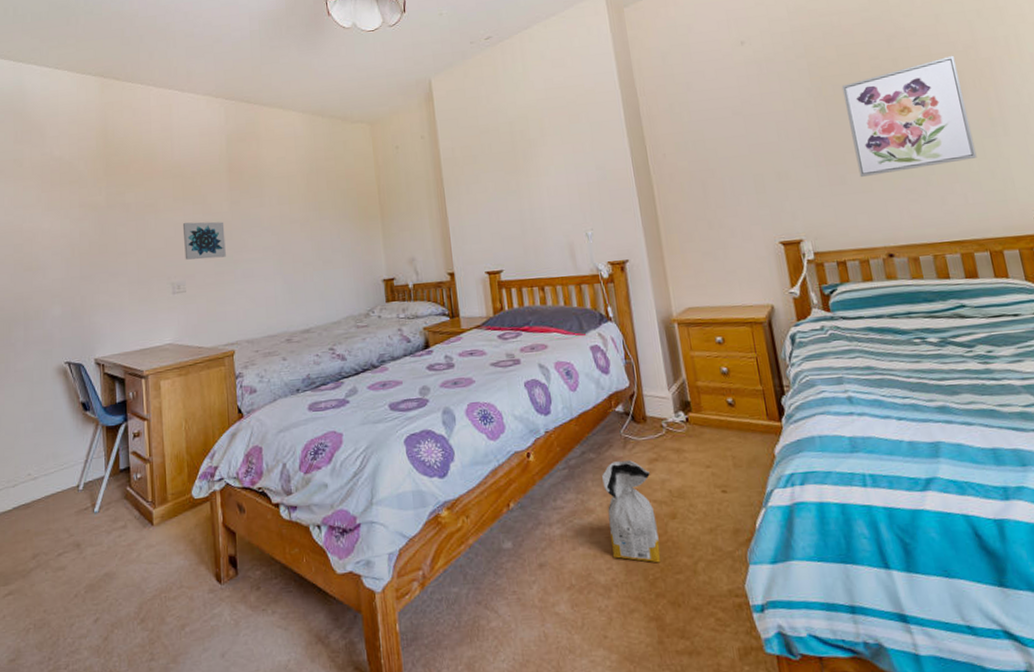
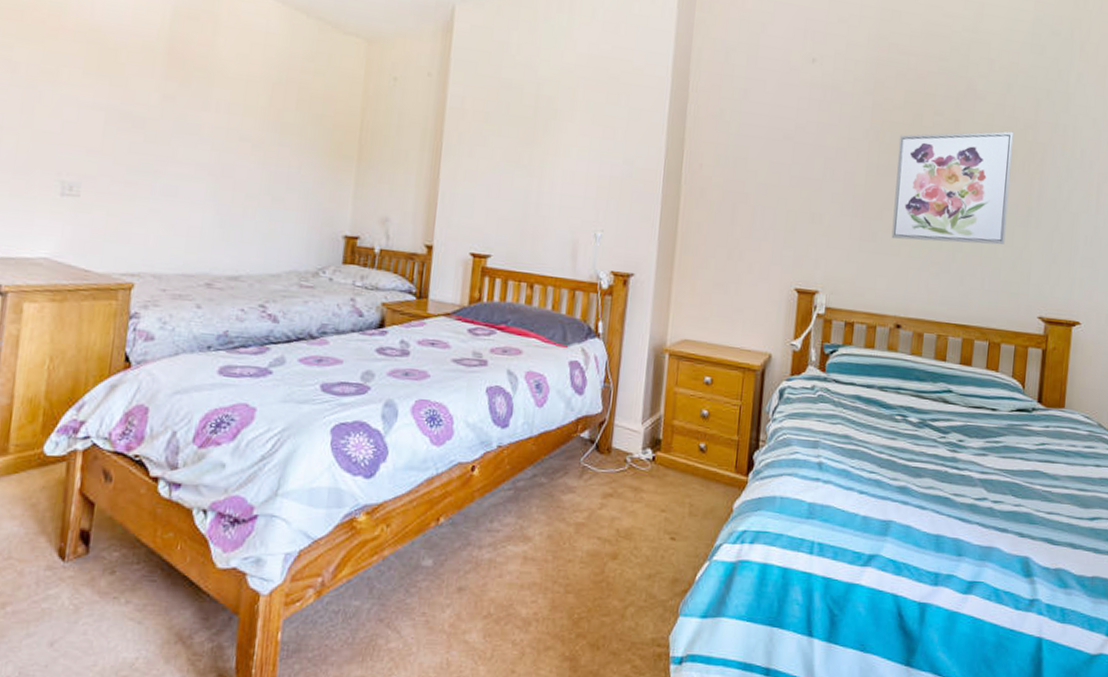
wall art: present [182,221,226,260] -> none [86,106,149,164]
bag: present [602,460,660,563] -> none [540,490,601,603]

